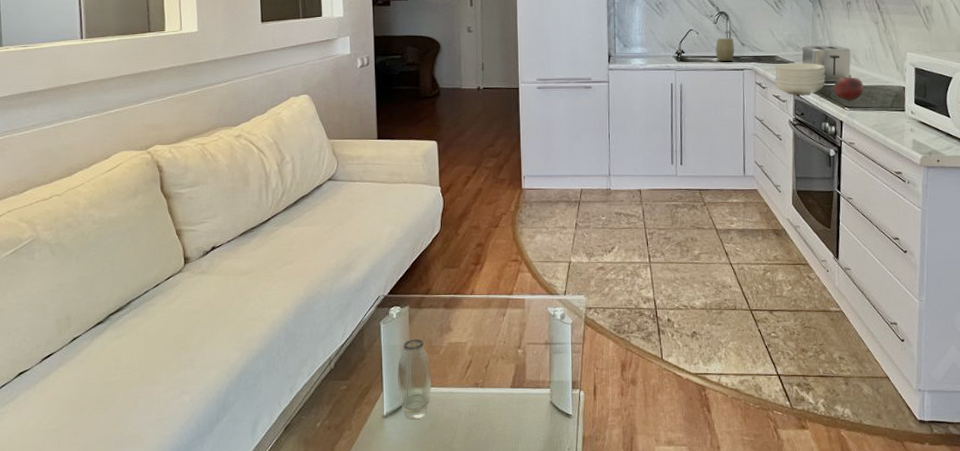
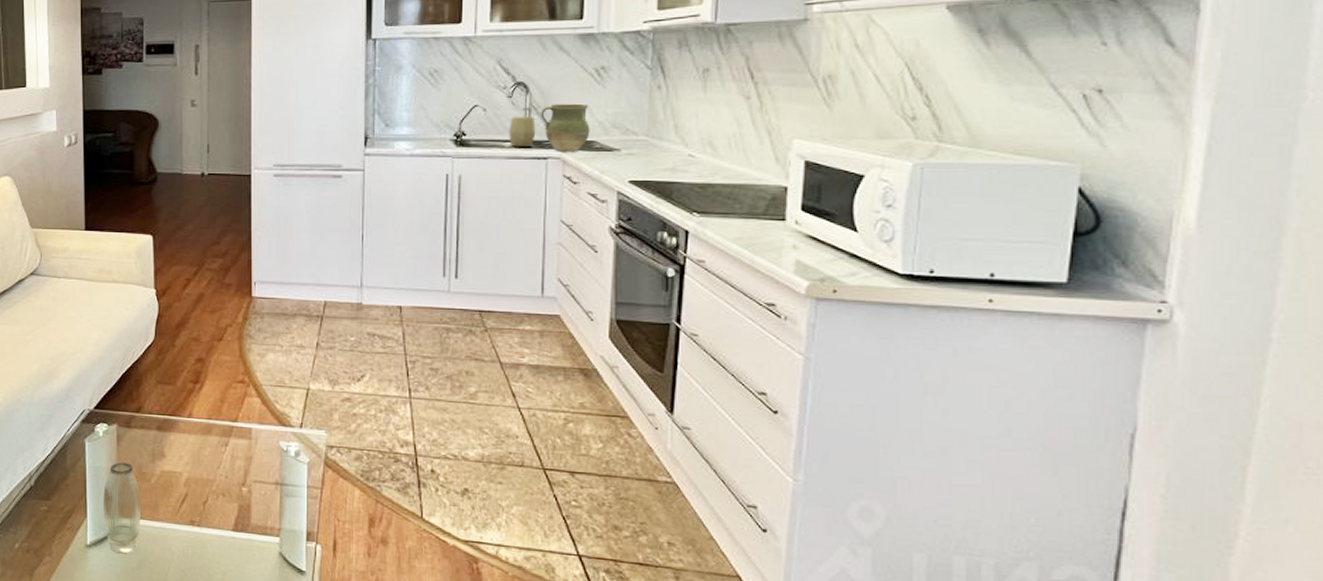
ceramic jug: none [738,28,773,65] -> present [541,103,590,152]
bowl: present [774,63,826,96] -> none [590,151,667,195]
toaster: present [801,45,851,85] -> none [631,127,706,182]
fruit: present [833,75,864,101] -> none [676,168,723,204]

